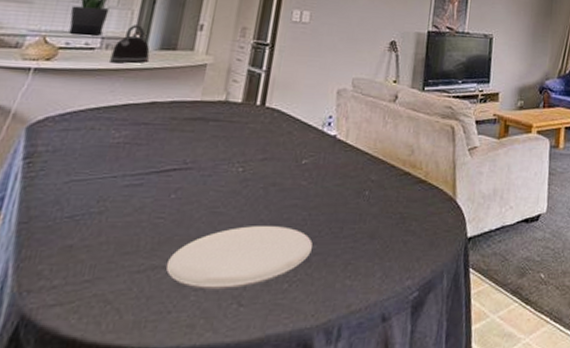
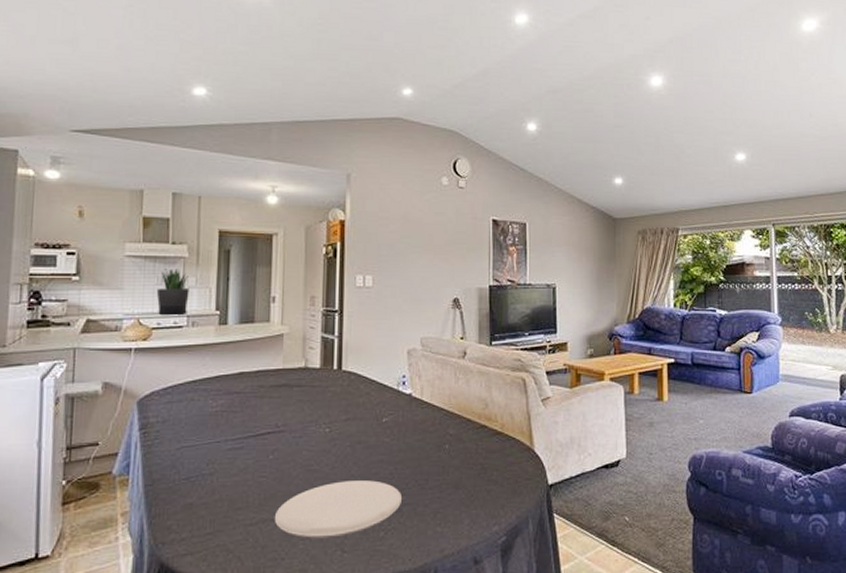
kettle: present [110,25,150,64] -> none [198,302,232,339]

